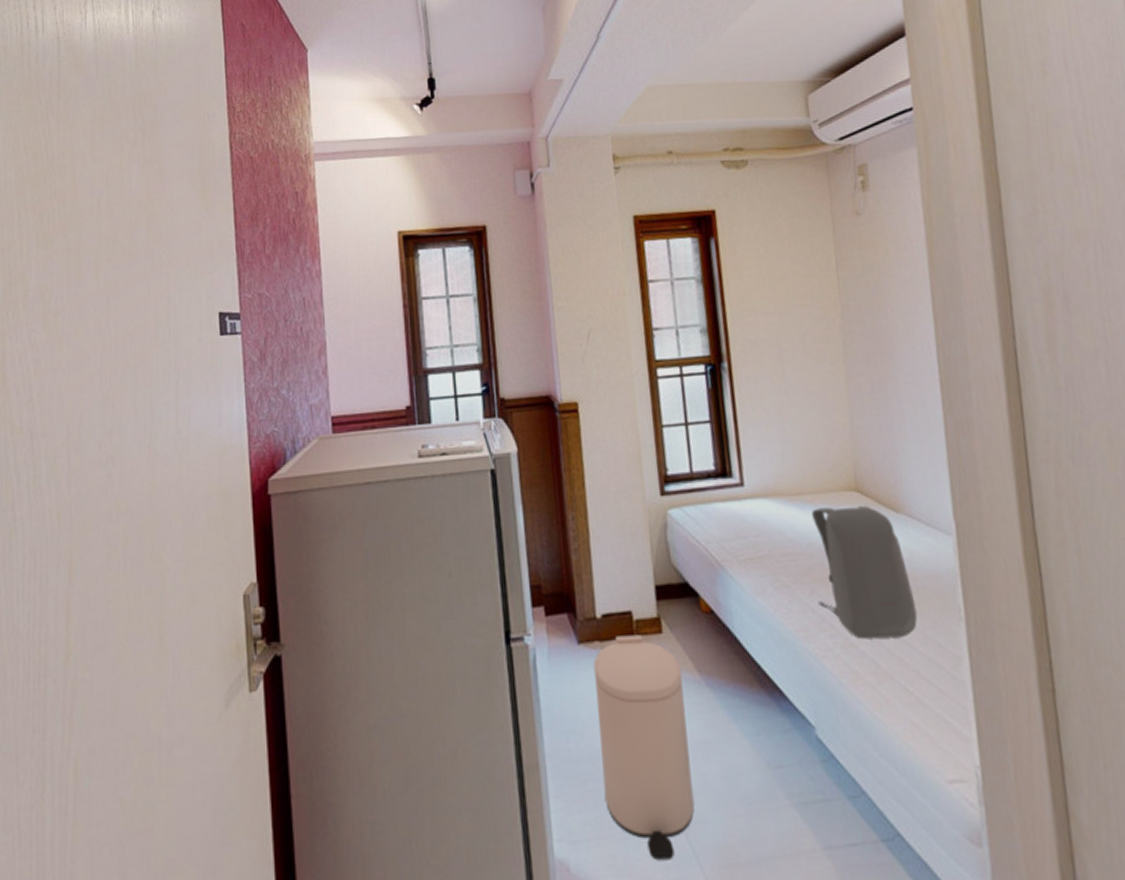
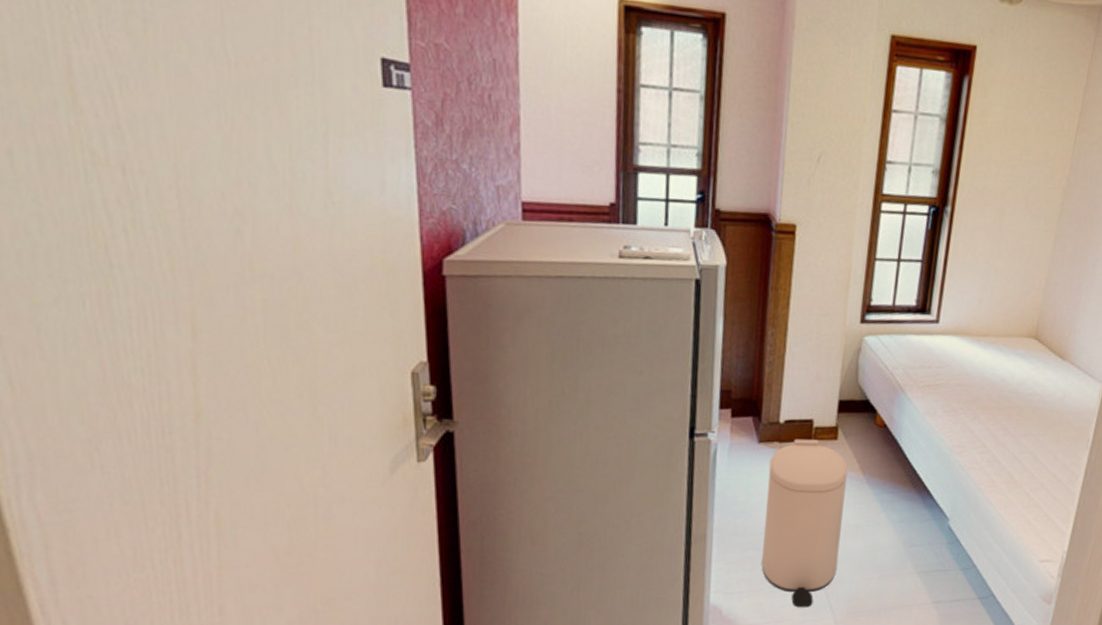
backpack: present [812,506,918,640] -> none [977,349,1058,458]

